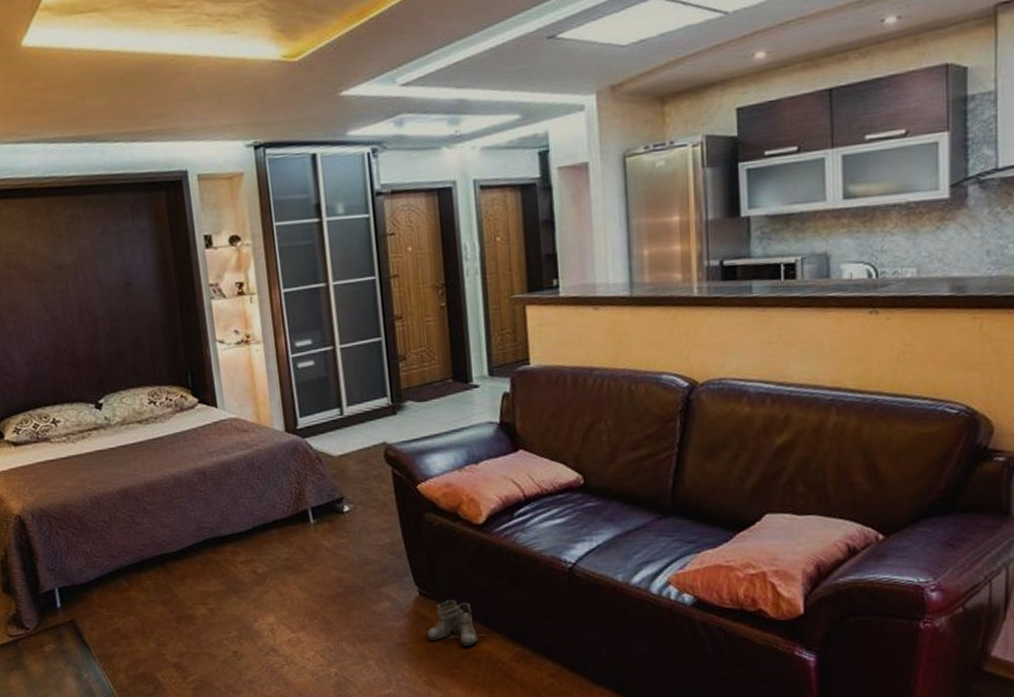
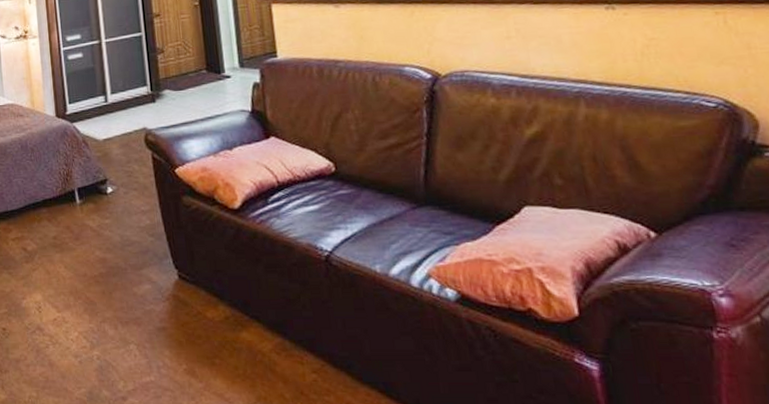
boots: present [427,600,485,646] -> none [187,285,244,334]

